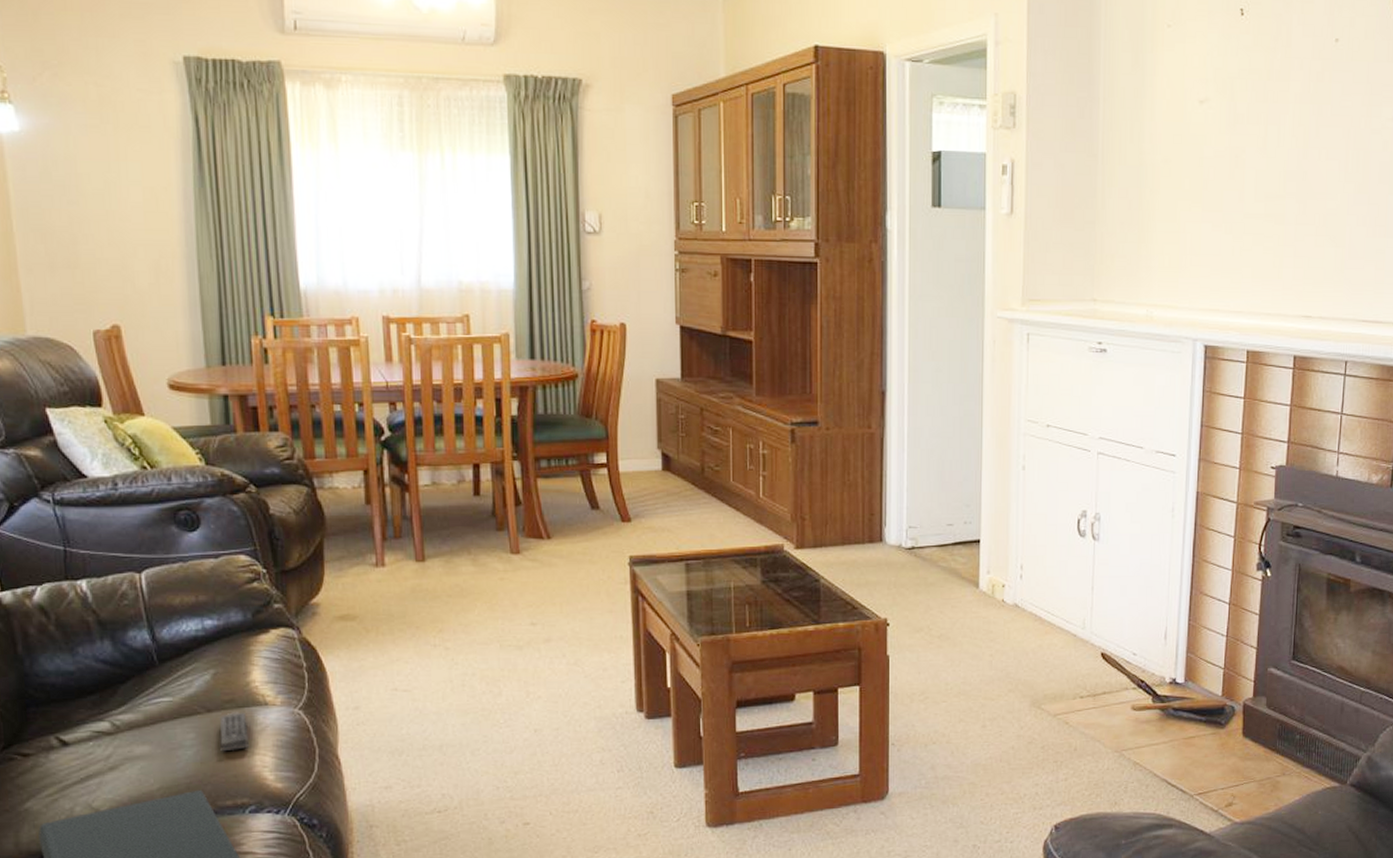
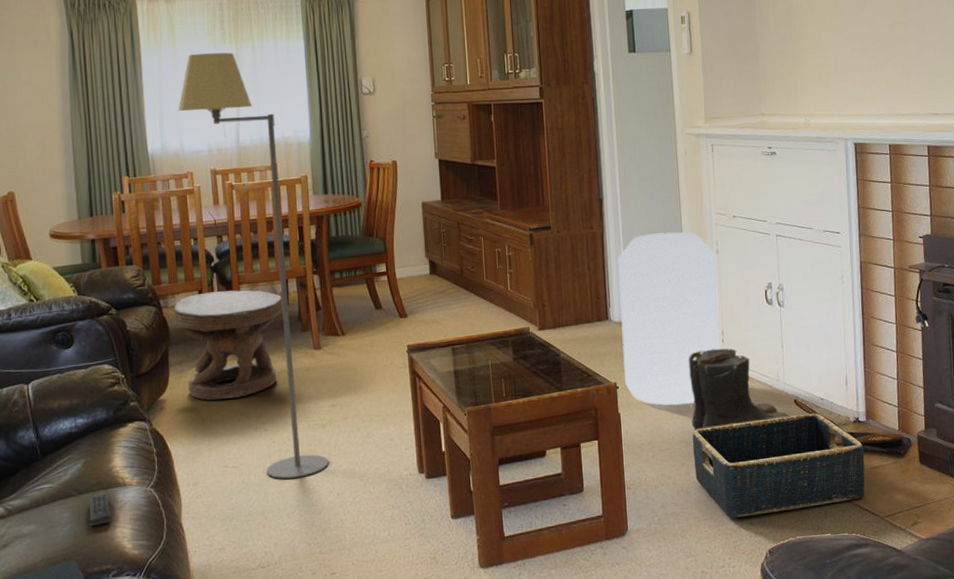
carved stool: none [331,473,472,609] -> present [174,290,283,401]
floor lamp: none [340,161,525,709] -> present [178,52,329,479]
air purifier: none [898,439,1022,651] -> present [617,232,720,406]
basket: none [974,670,1179,787] -> present [692,413,865,518]
boots: none [975,586,1095,688] -> present [688,348,790,436]

